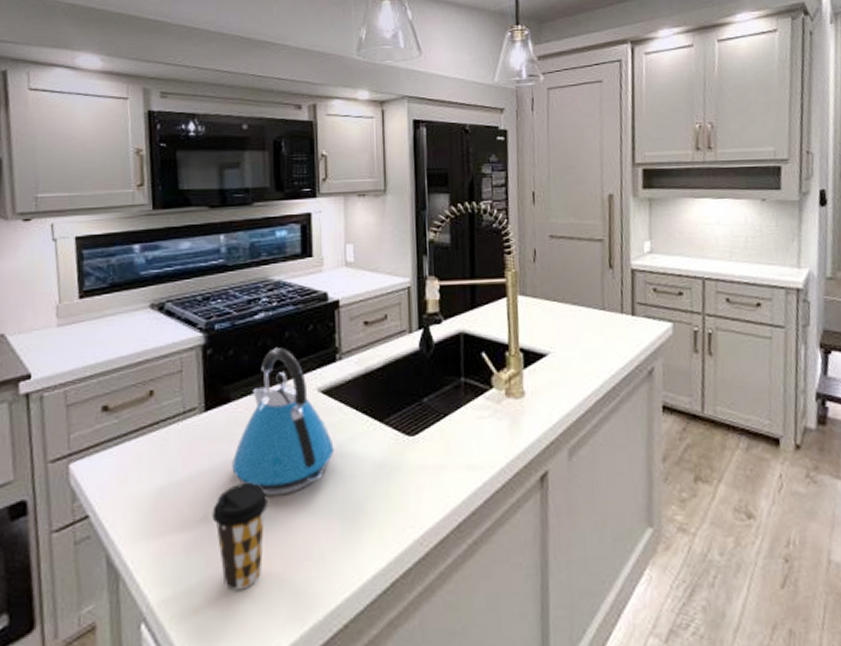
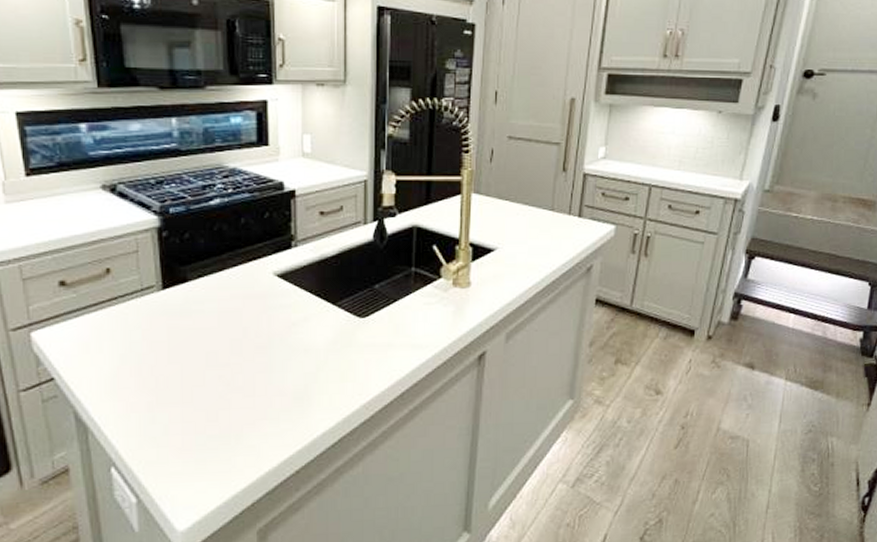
coffee cup: present [211,483,268,591] -> none [173,354,226,442]
kettle: present [232,348,334,496] -> none [191,233,289,366]

